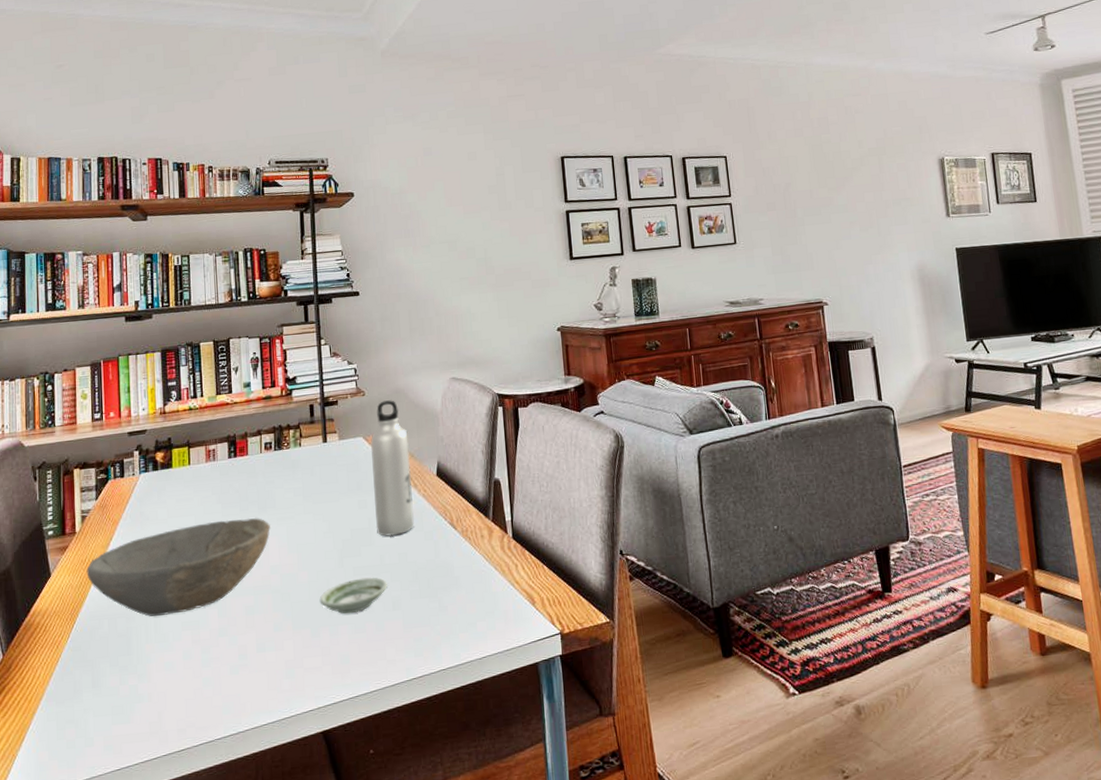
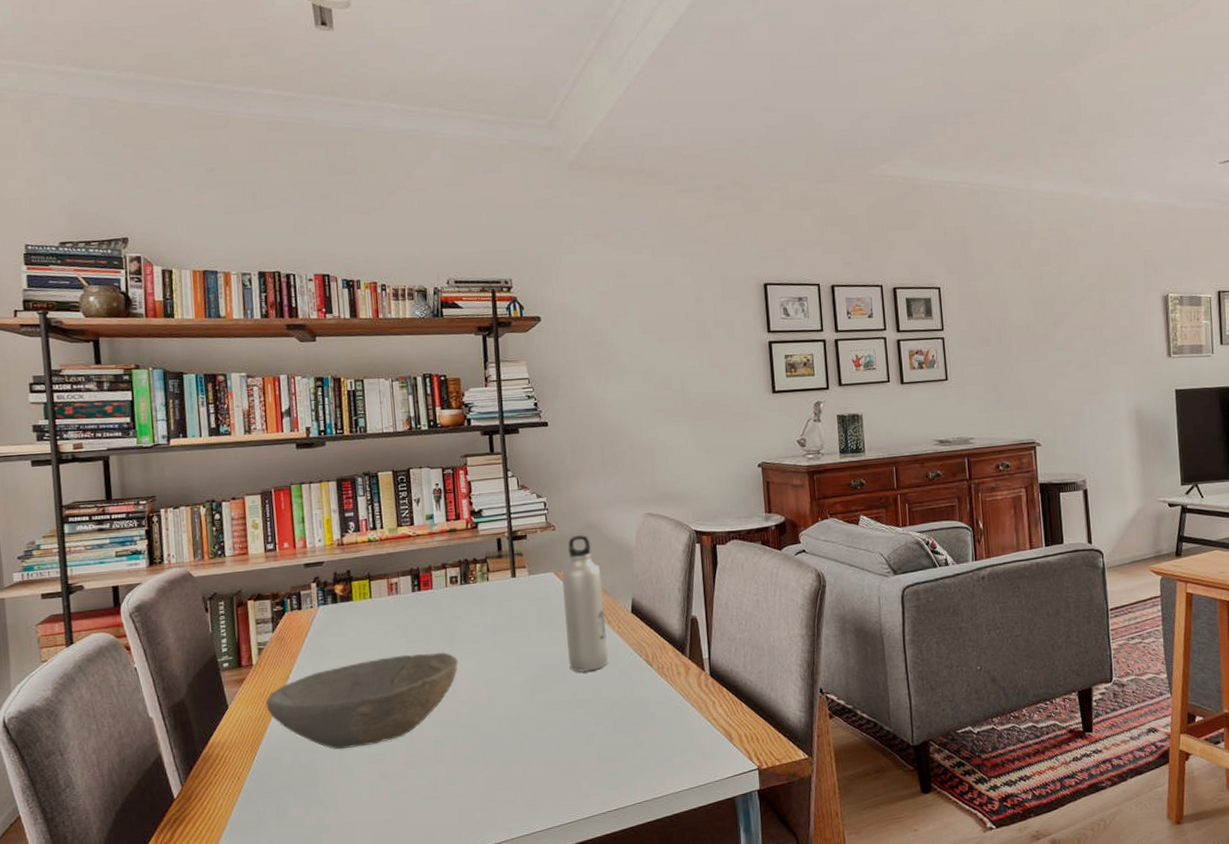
saucer: present [319,577,388,614] -> none [510,712,581,749]

